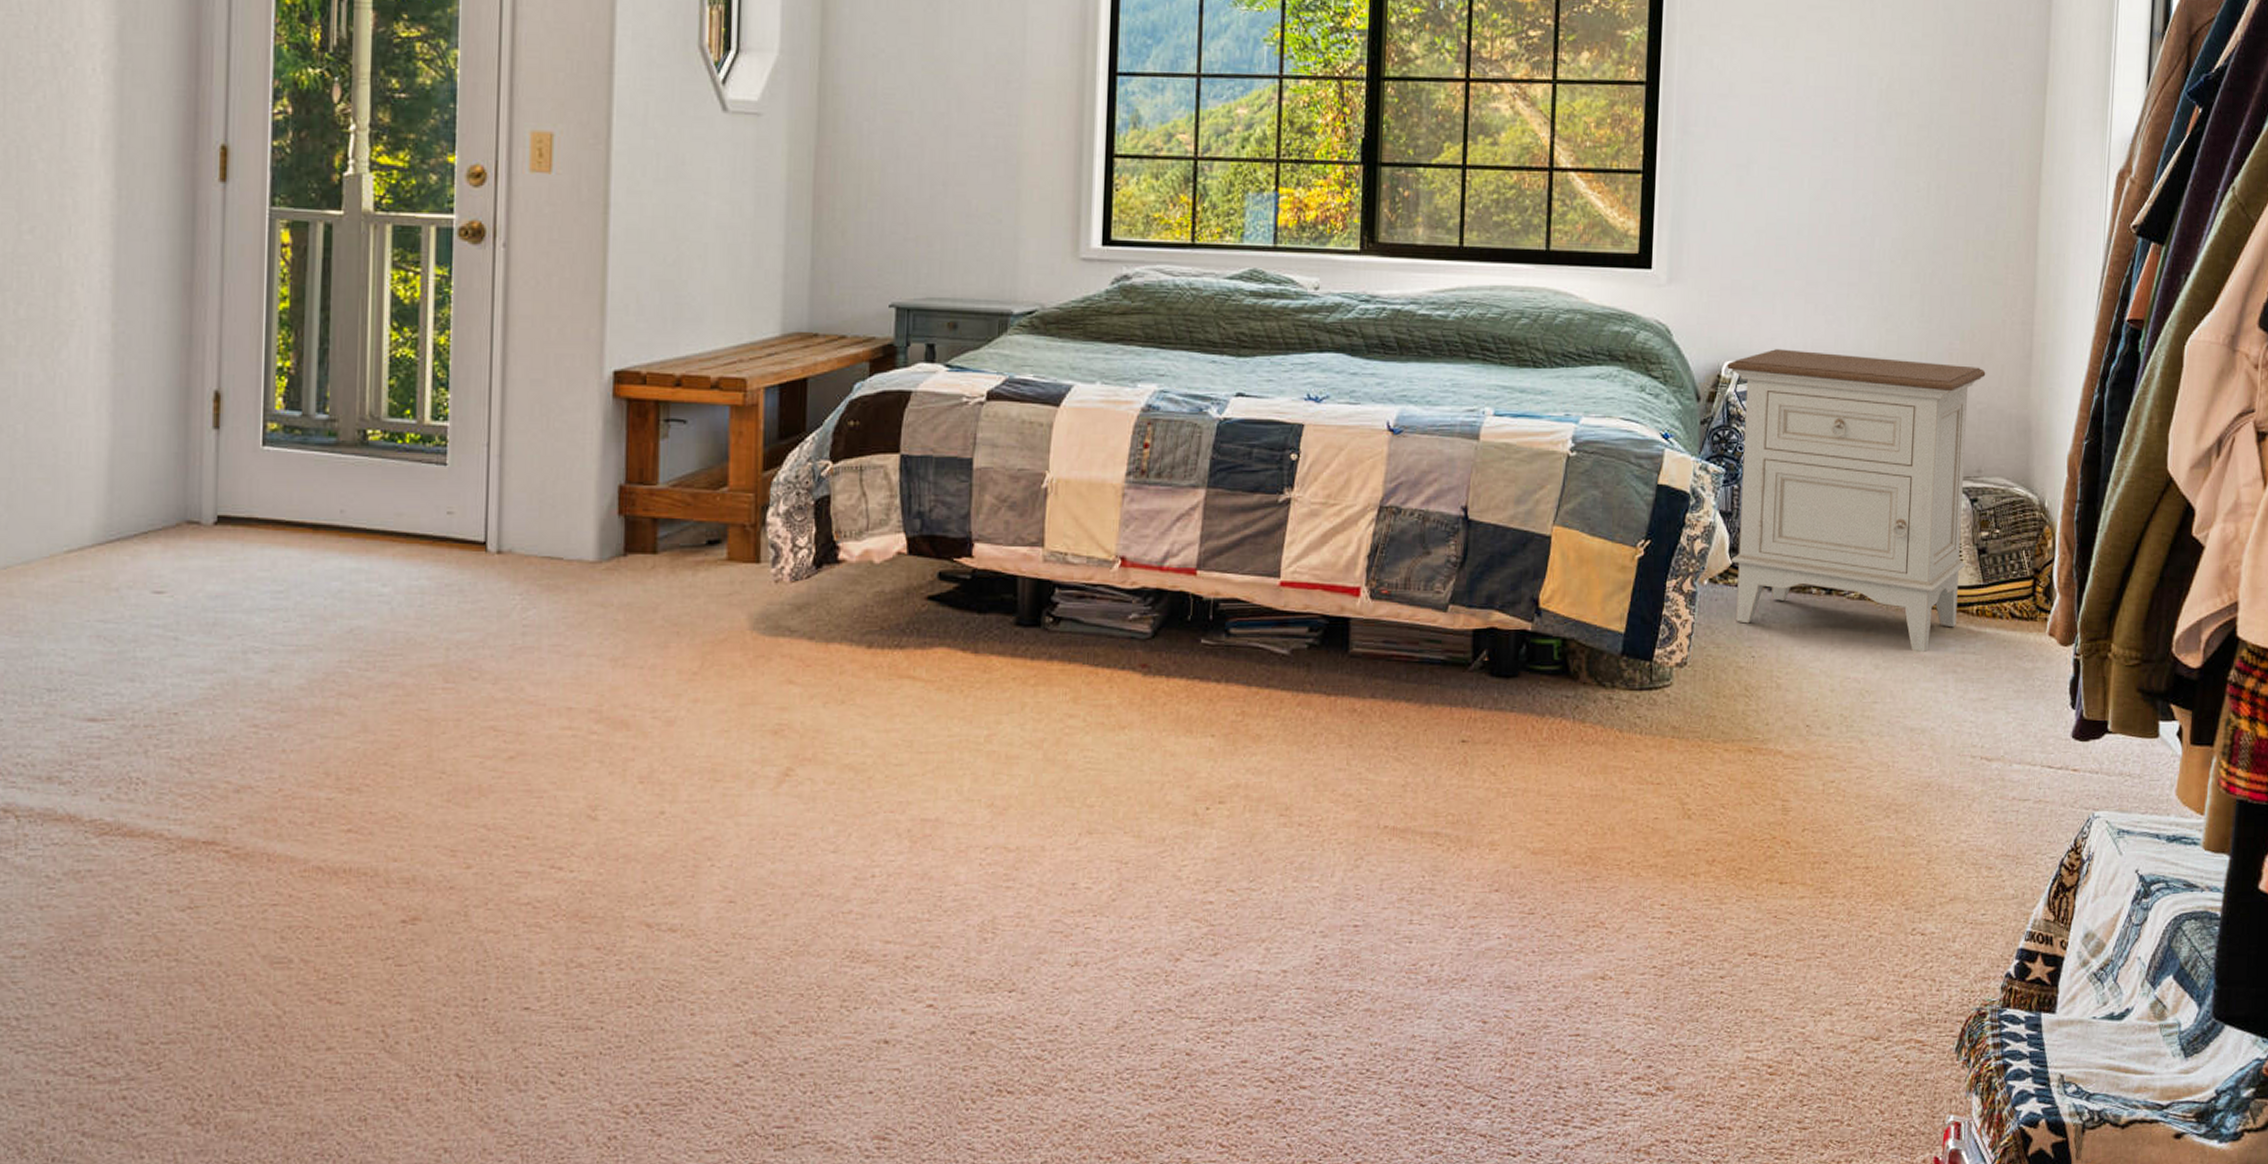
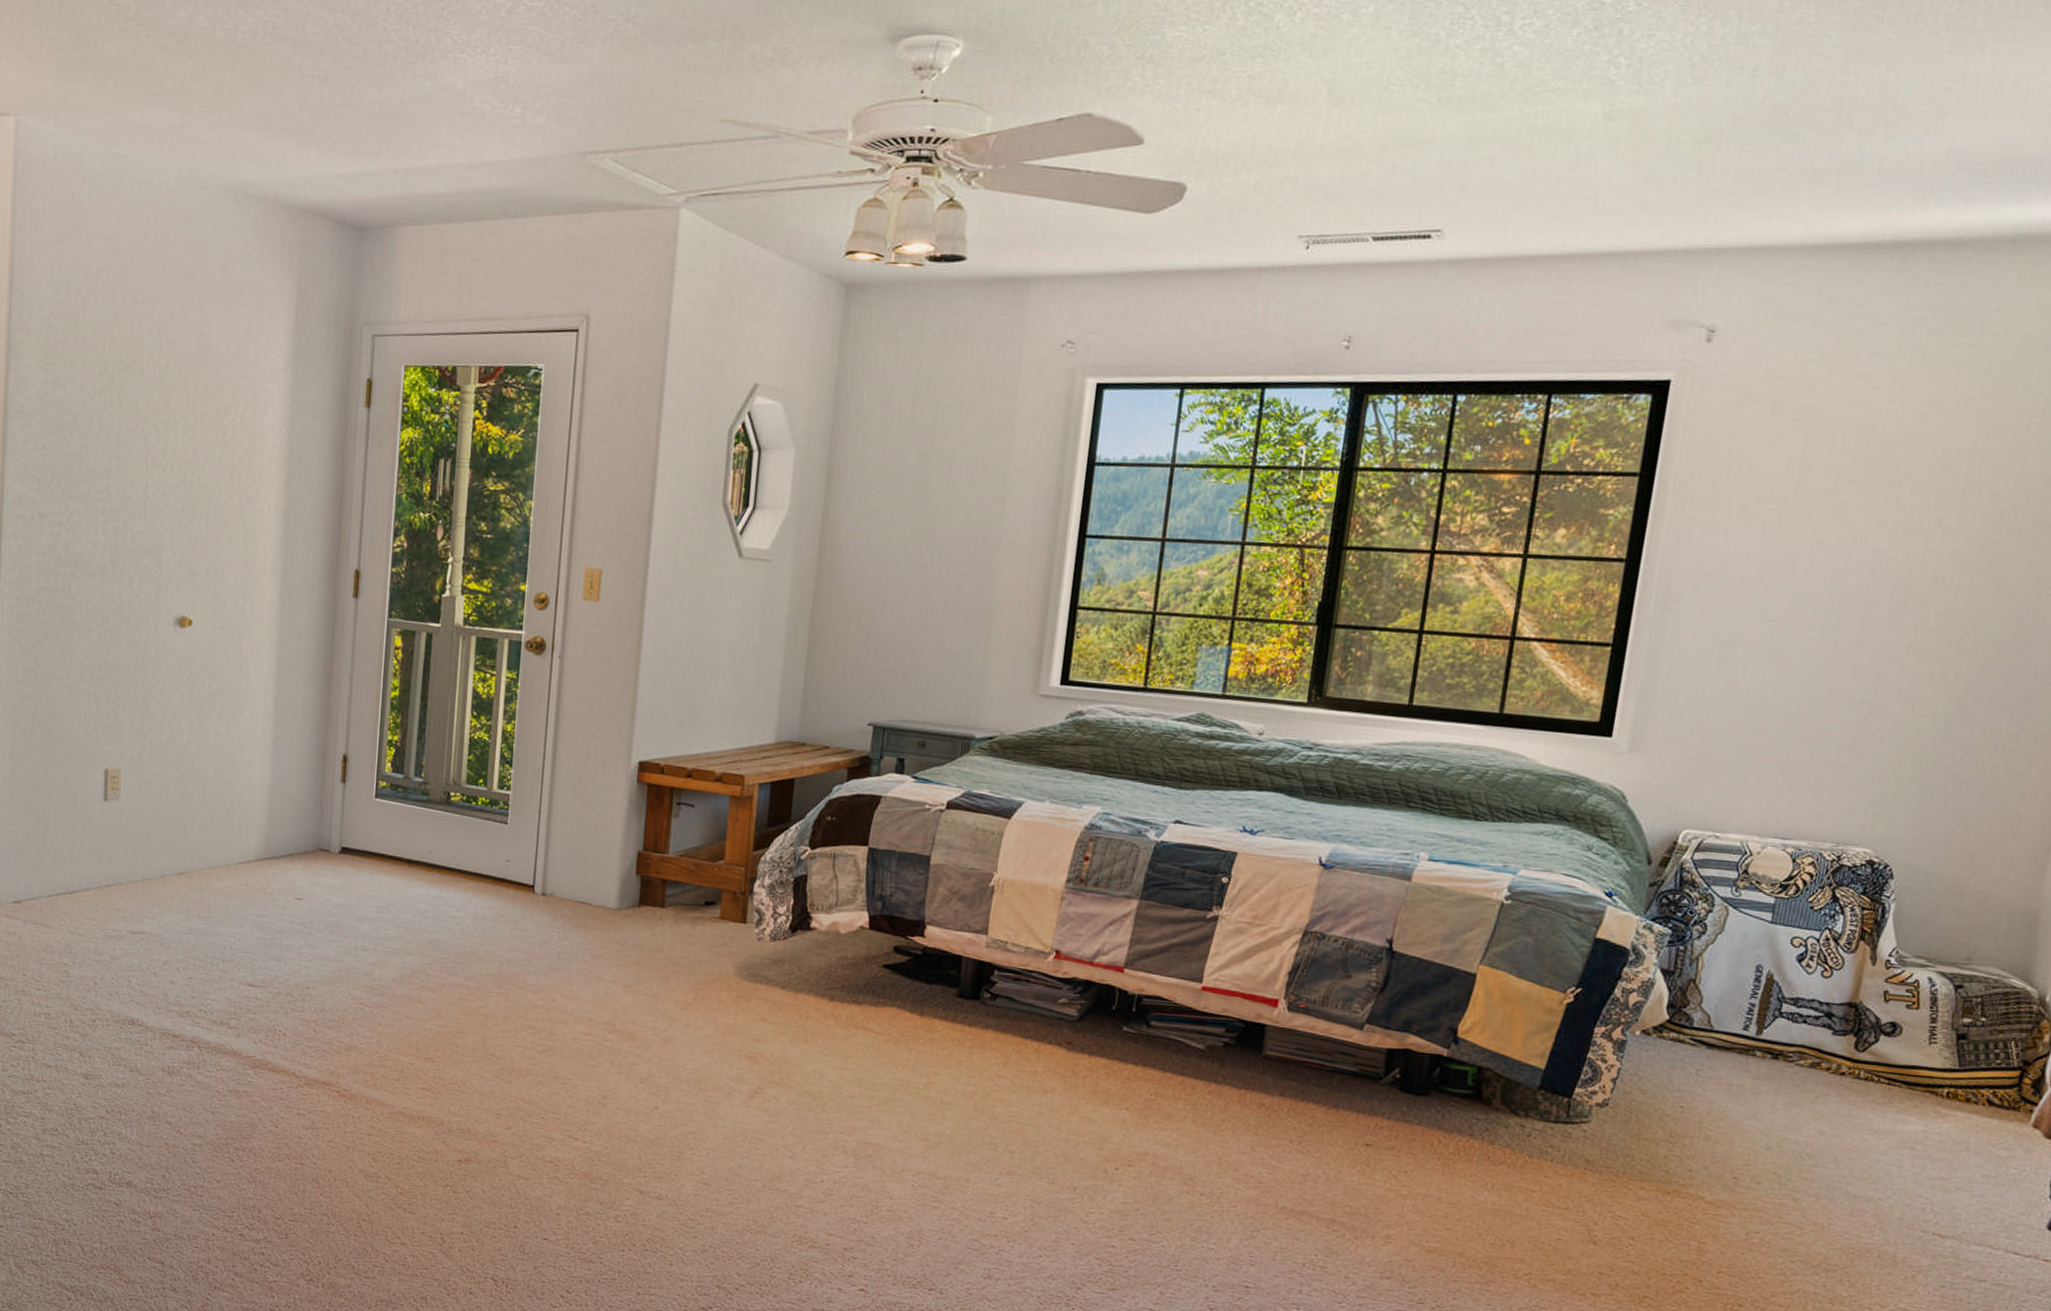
nightstand: present [1727,349,1986,652] -> none [1667,822,1991,1126]

